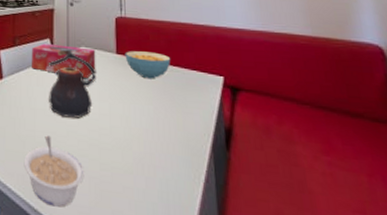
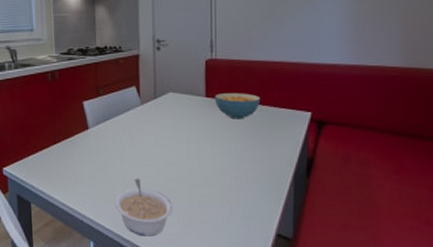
tissue box: present [32,43,96,78] -> none [117,91,185,123]
teapot: present [48,49,96,118] -> none [135,96,185,161]

